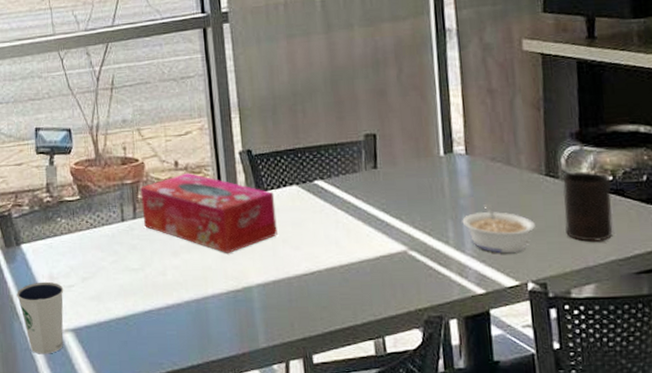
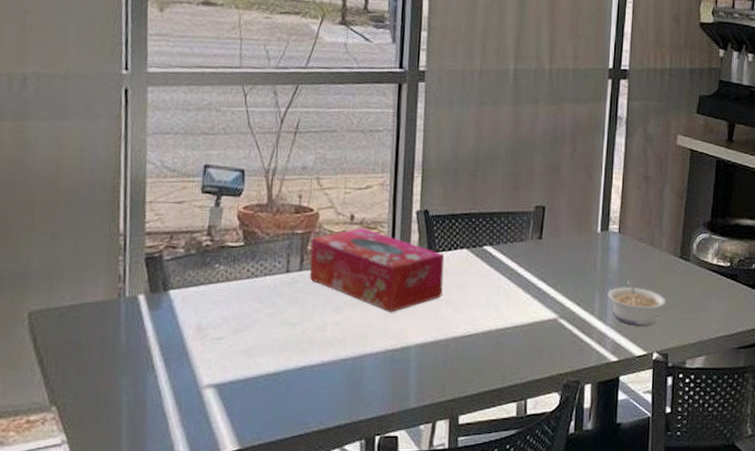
dixie cup: present [16,281,64,354] -> none [156,332,212,411]
cup: present [562,172,613,242] -> none [689,257,729,319]

